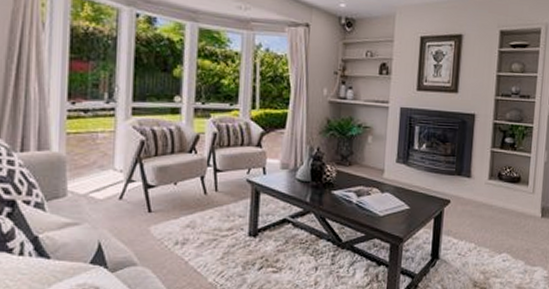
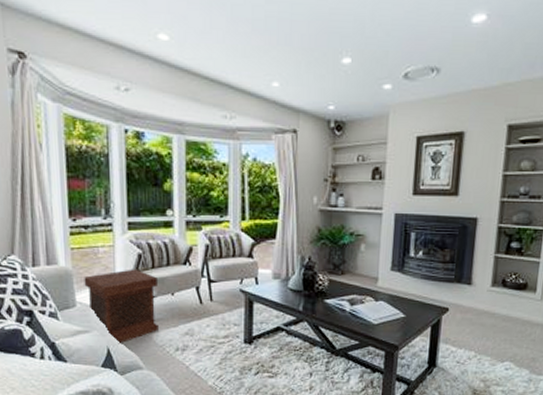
side table: none [78,156,160,238] -> present [84,269,158,344]

